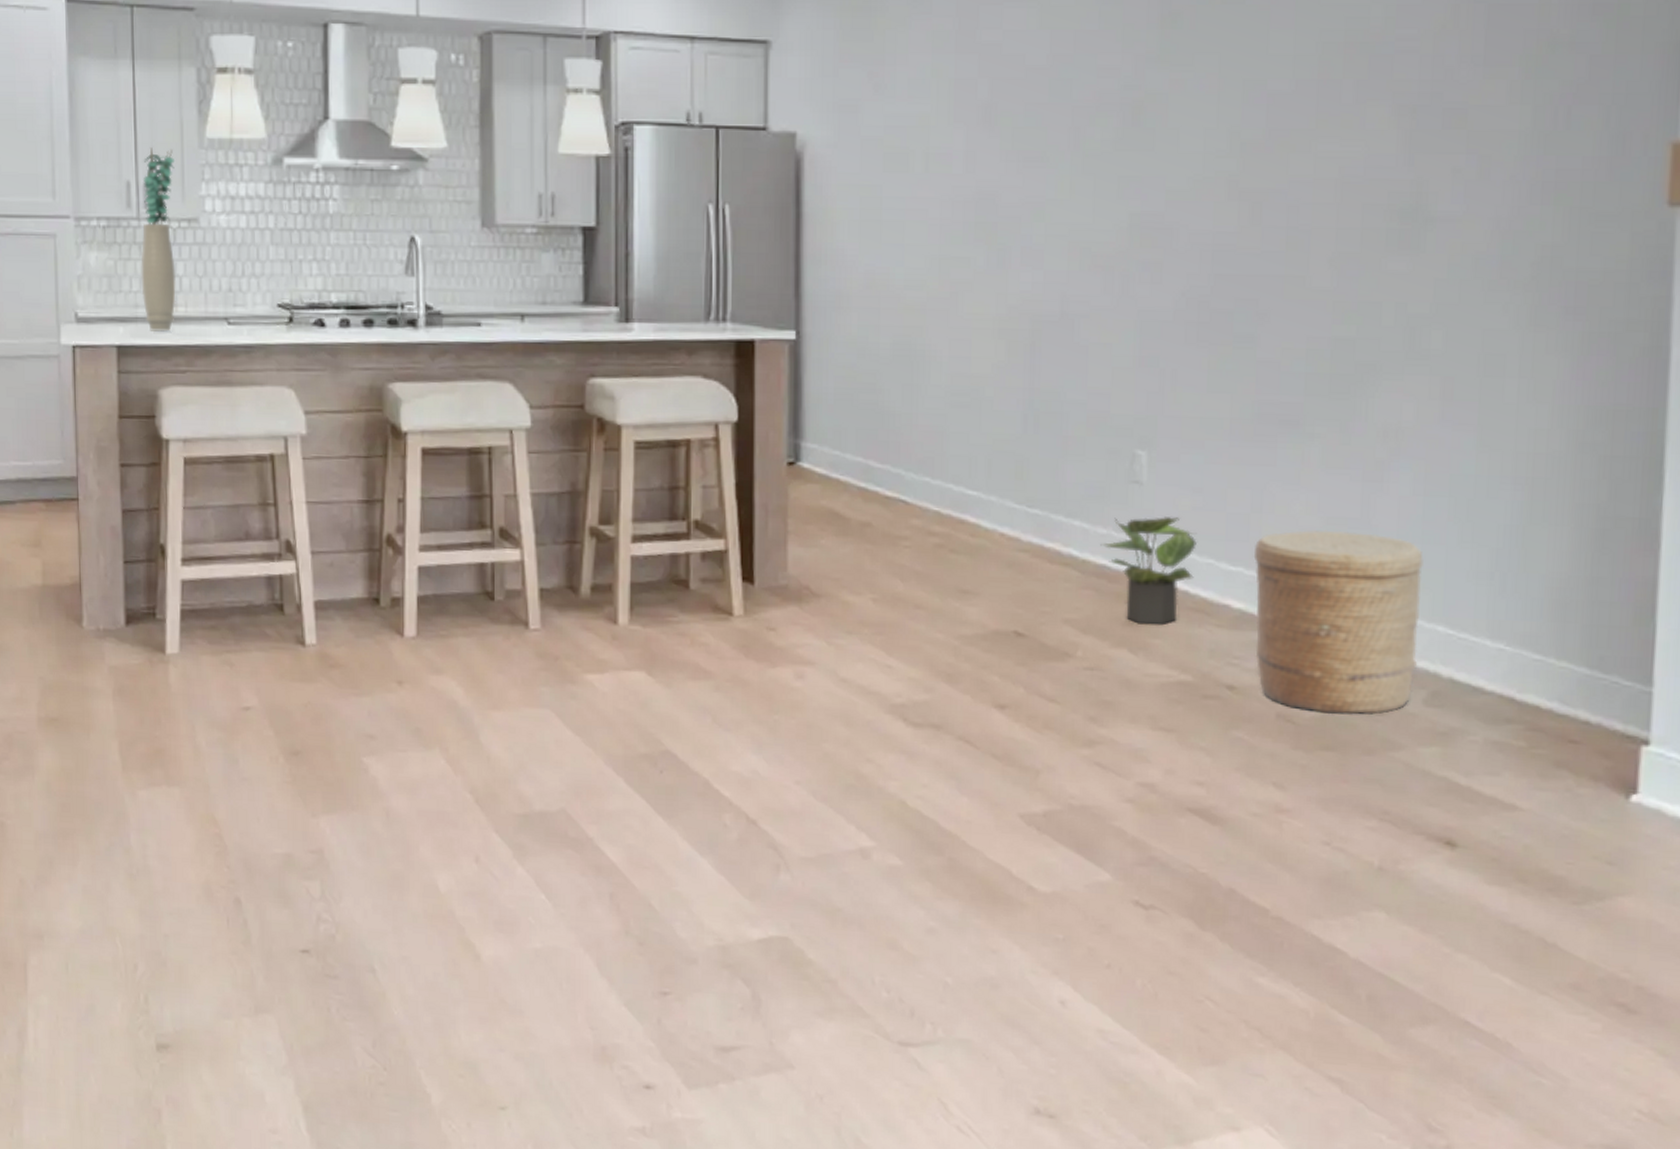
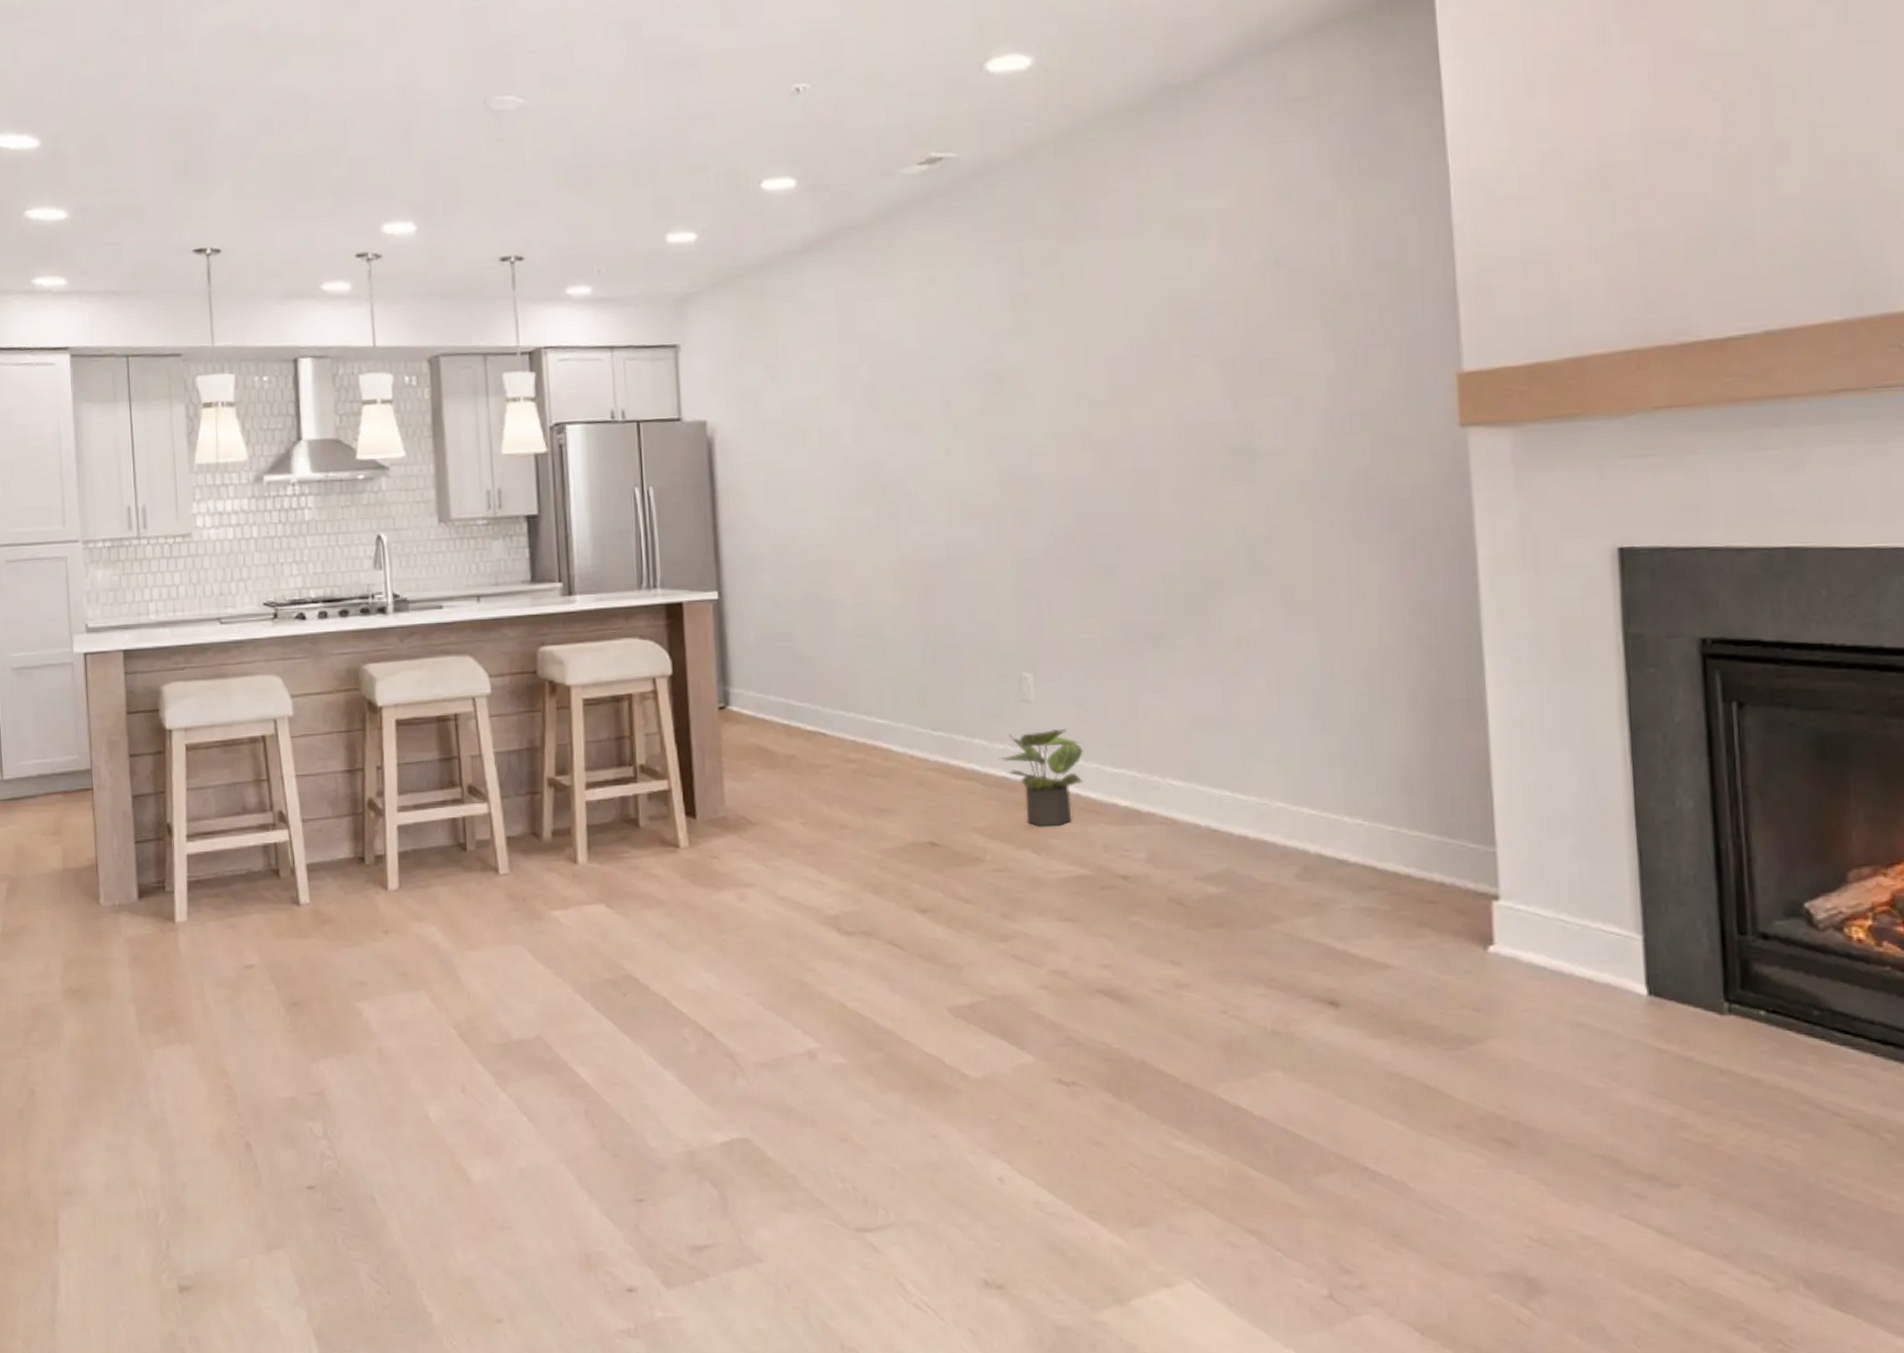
vase: present [141,147,176,332] -> none [141,476,174,635]
woven basket: present [1253,530,1423,715] -> none [1133,730,1287,895]

